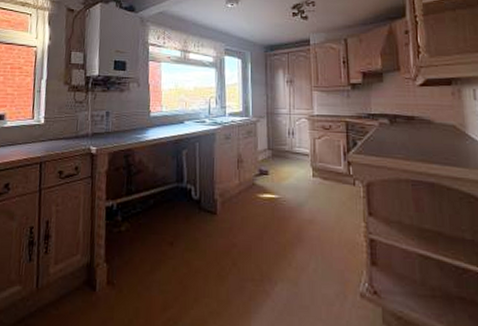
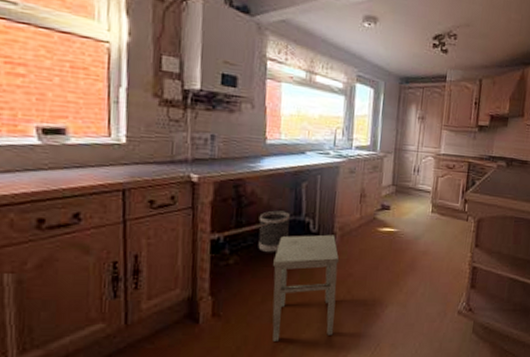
wastebasket: none [146,178,174,221] -> present [258,210,290,253]
stool: none [160,201,222,316] -> present [272,234,340,341]

